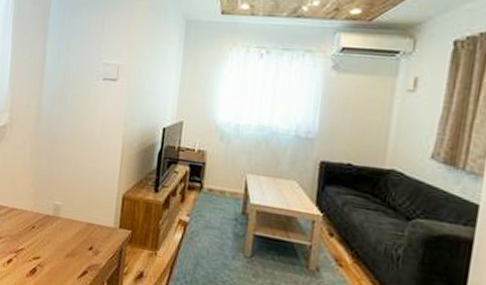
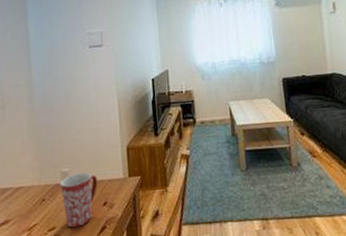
mug: none [50,209,88,264] -> present [60,172,98,228]

